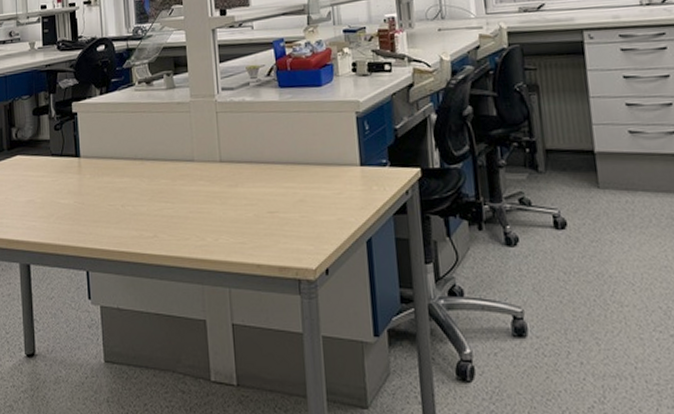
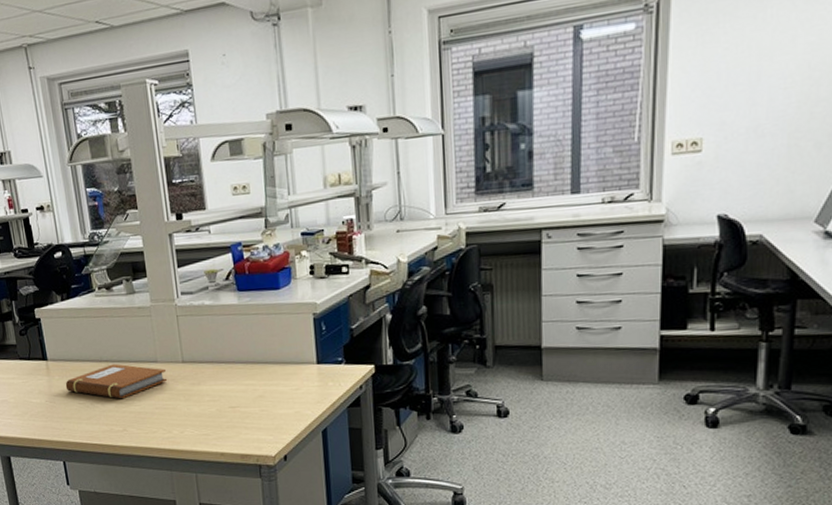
notebook: none [96,162,204,201] -> present [65,364,168,399]

